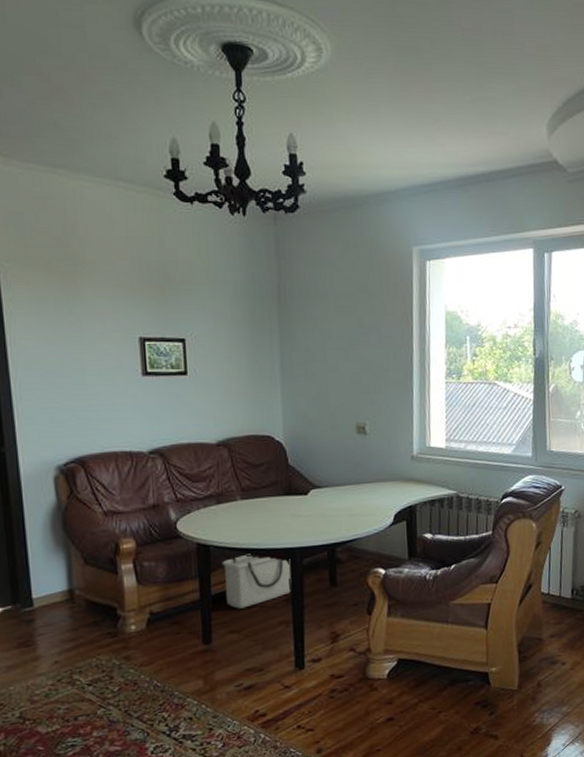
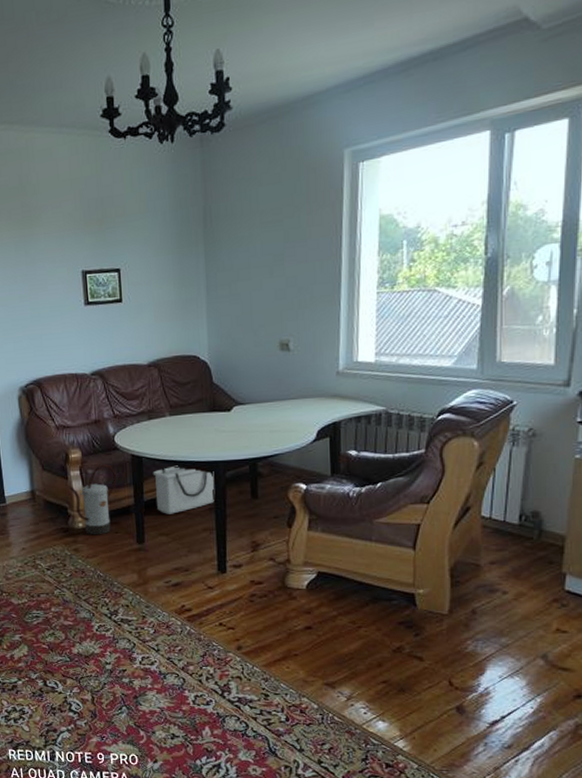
watering can: none [120,554,180,639] -> present [70,464,117,535]

